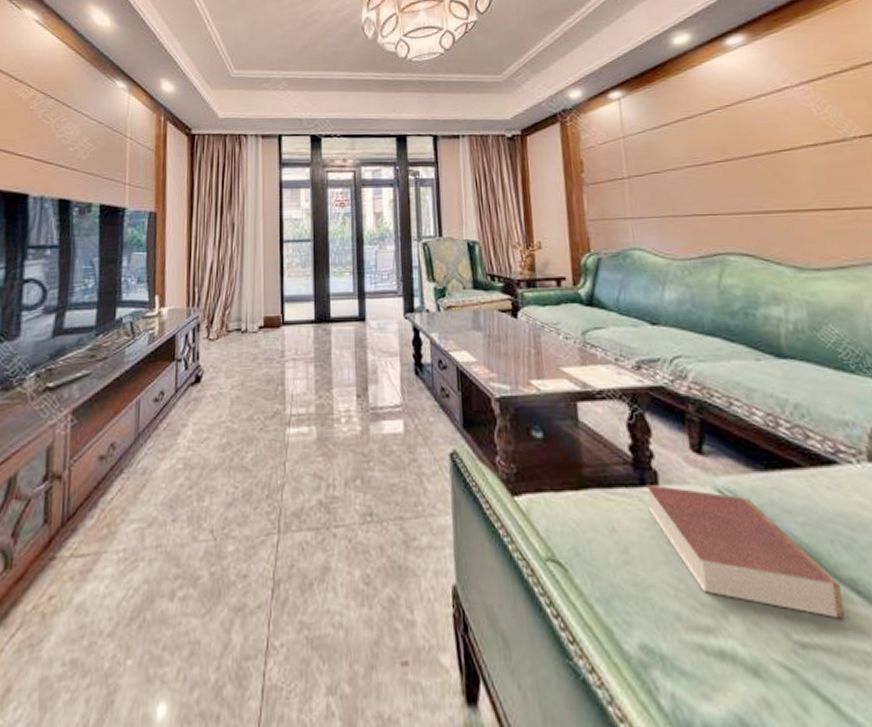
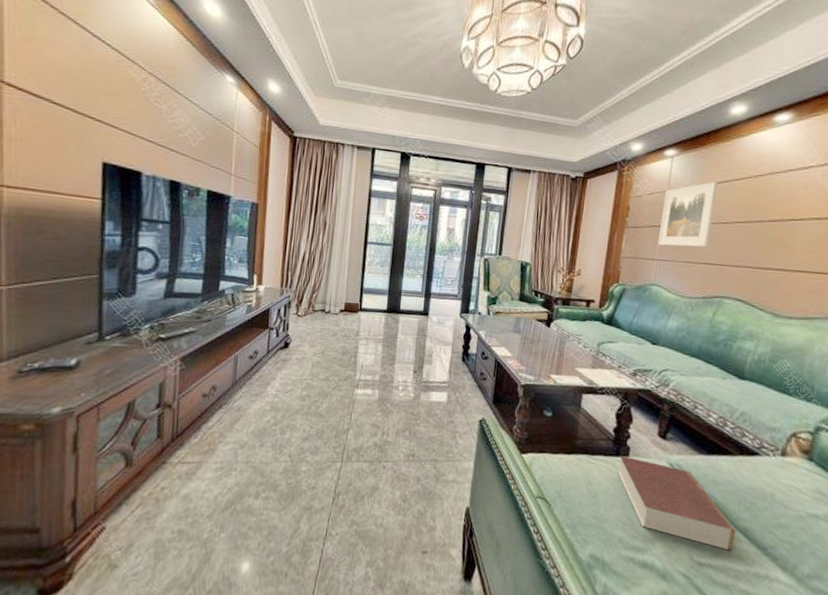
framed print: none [621,119,688,201] -> present [657,181,718,248]

